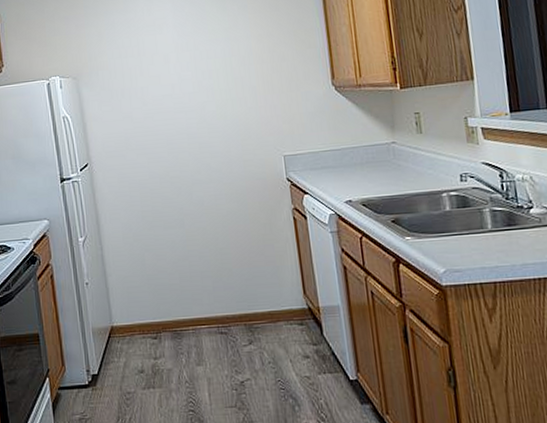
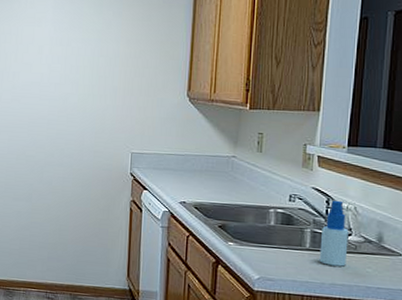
spray bottle: none [500,172,534,245] -> present [319,200,349,267]

